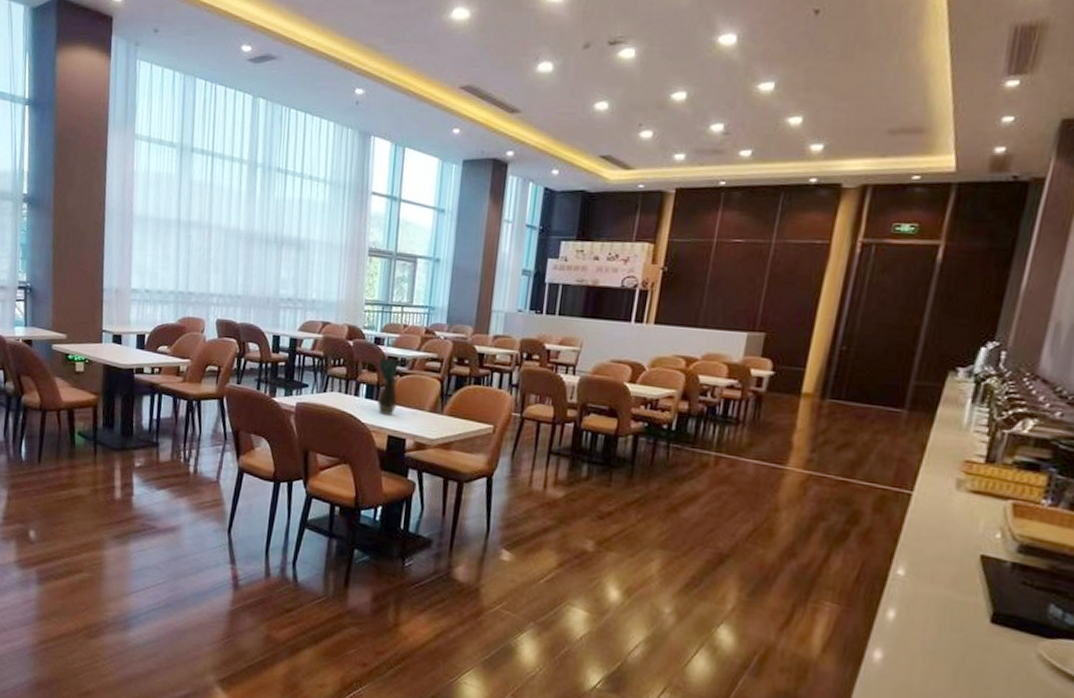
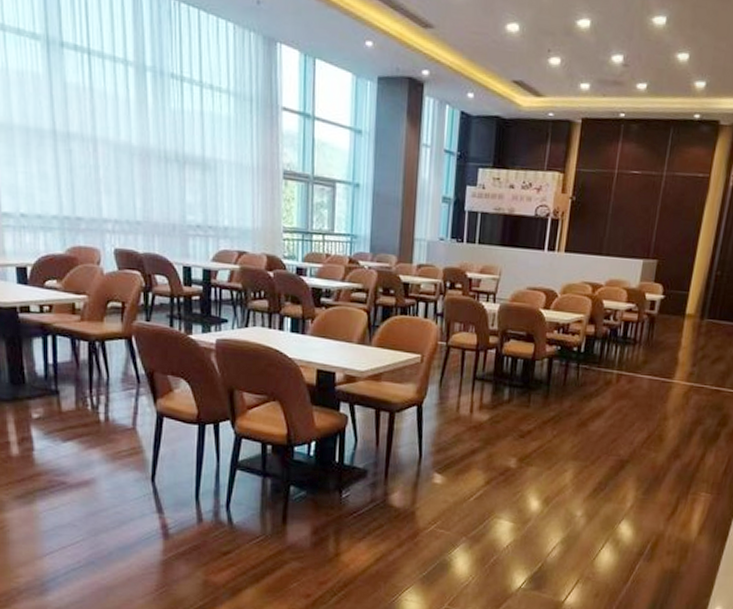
vase: present [376,356,399,416] -> none [301,287,325,349]

